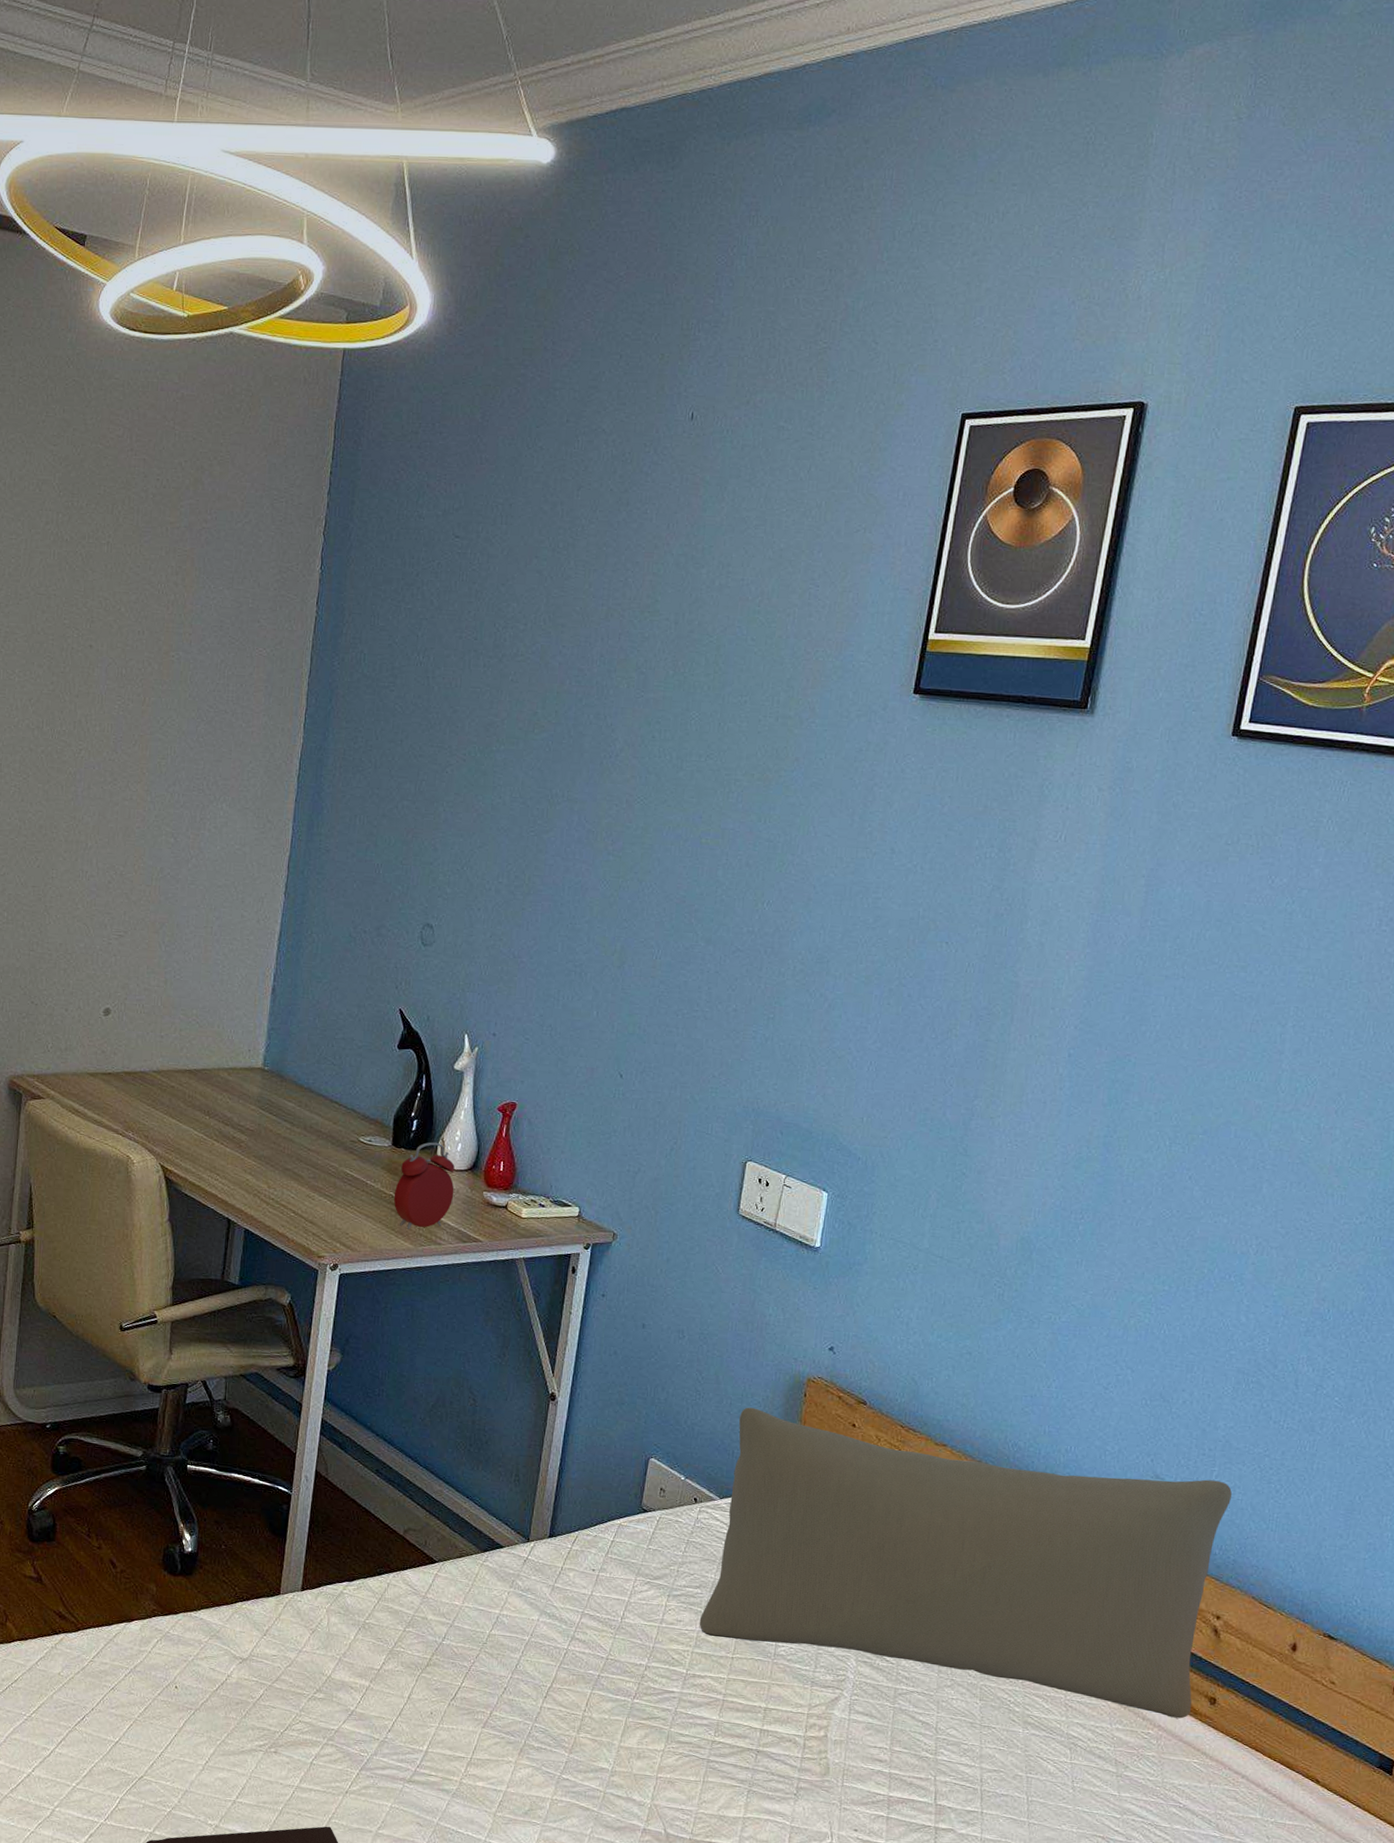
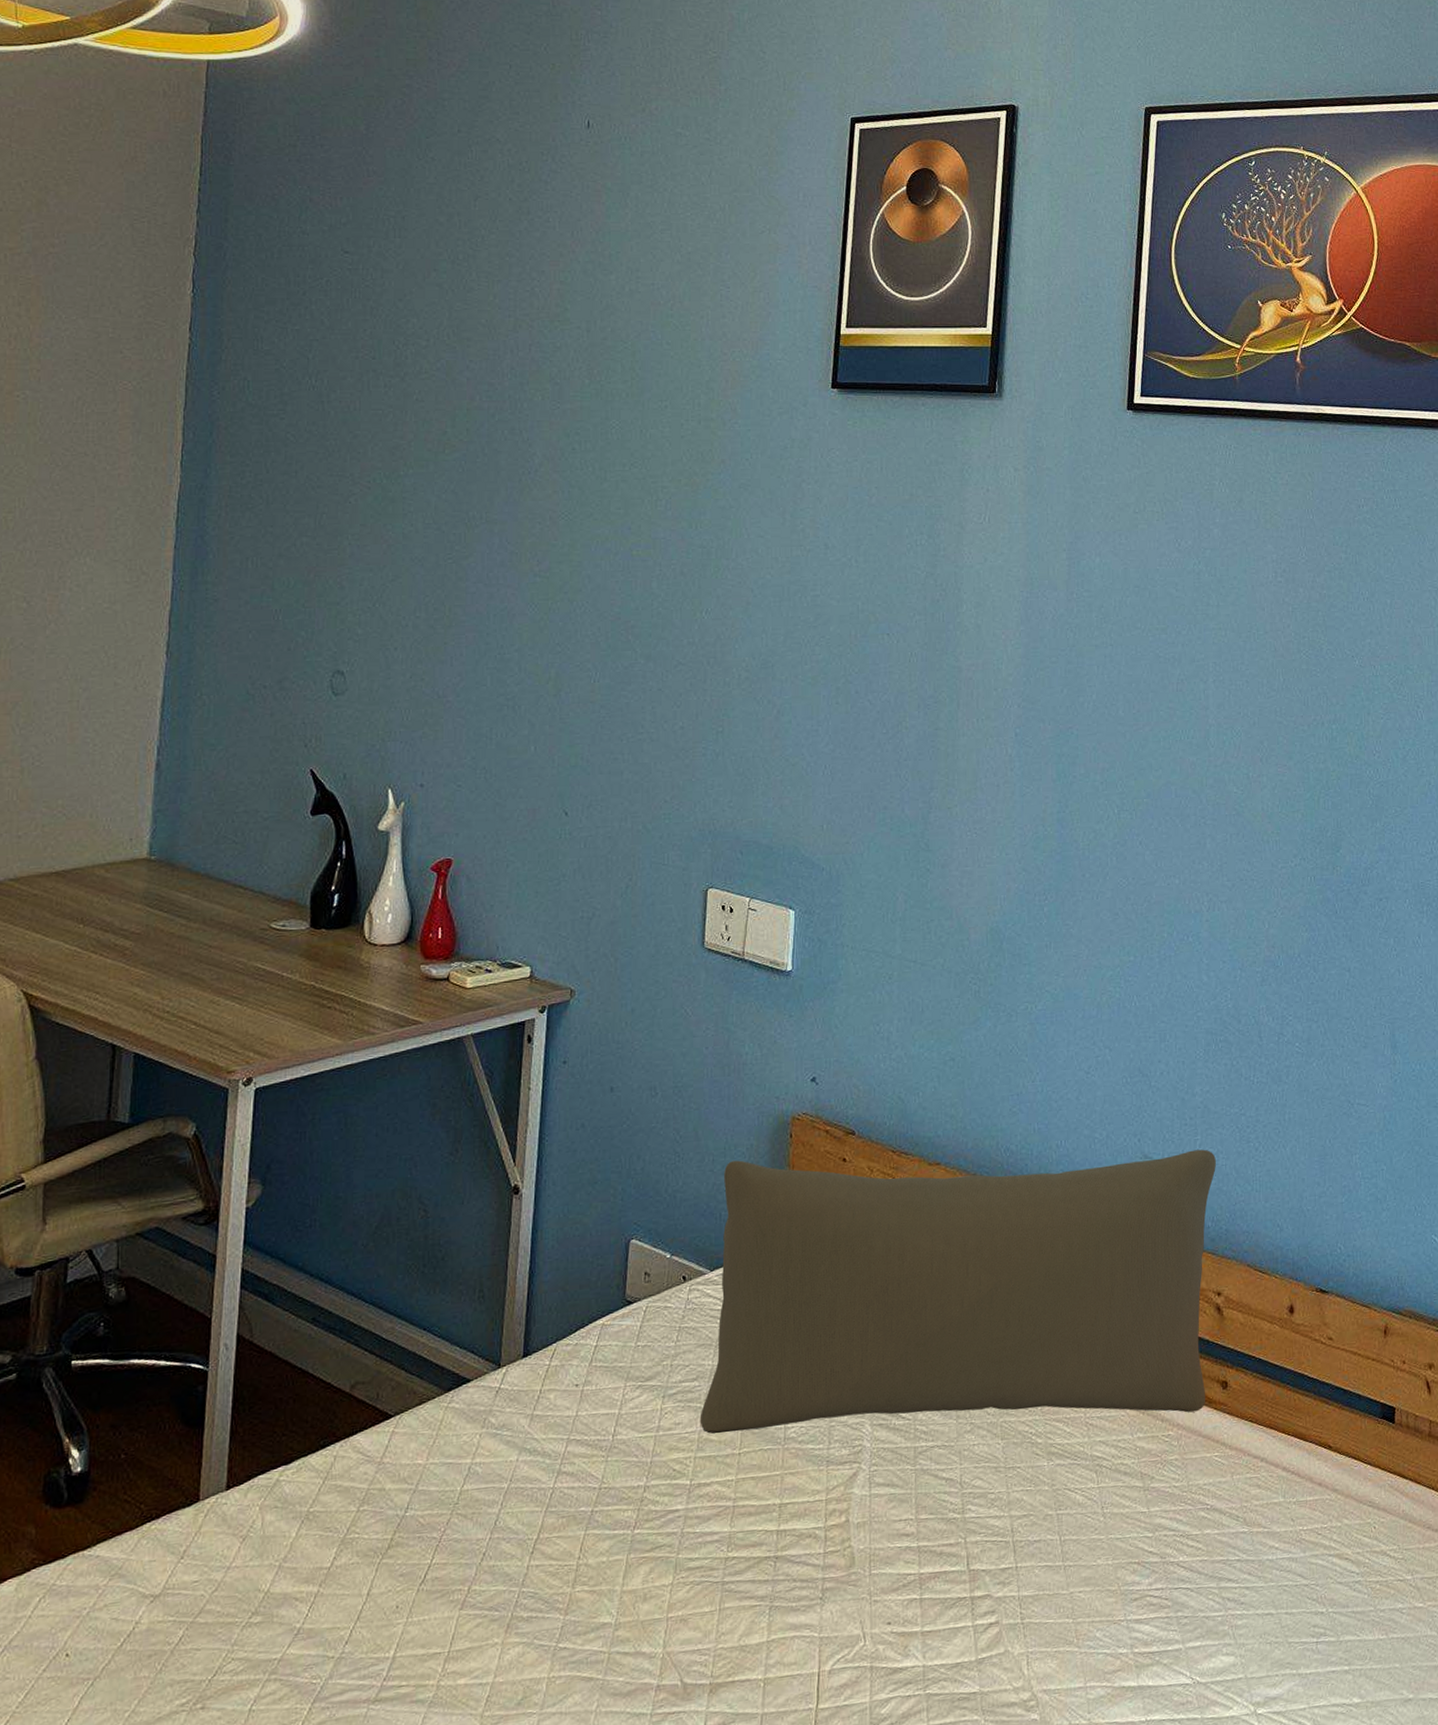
alarm clock: present [393,1142,455,1230] -> none [315,916,387,1024]

